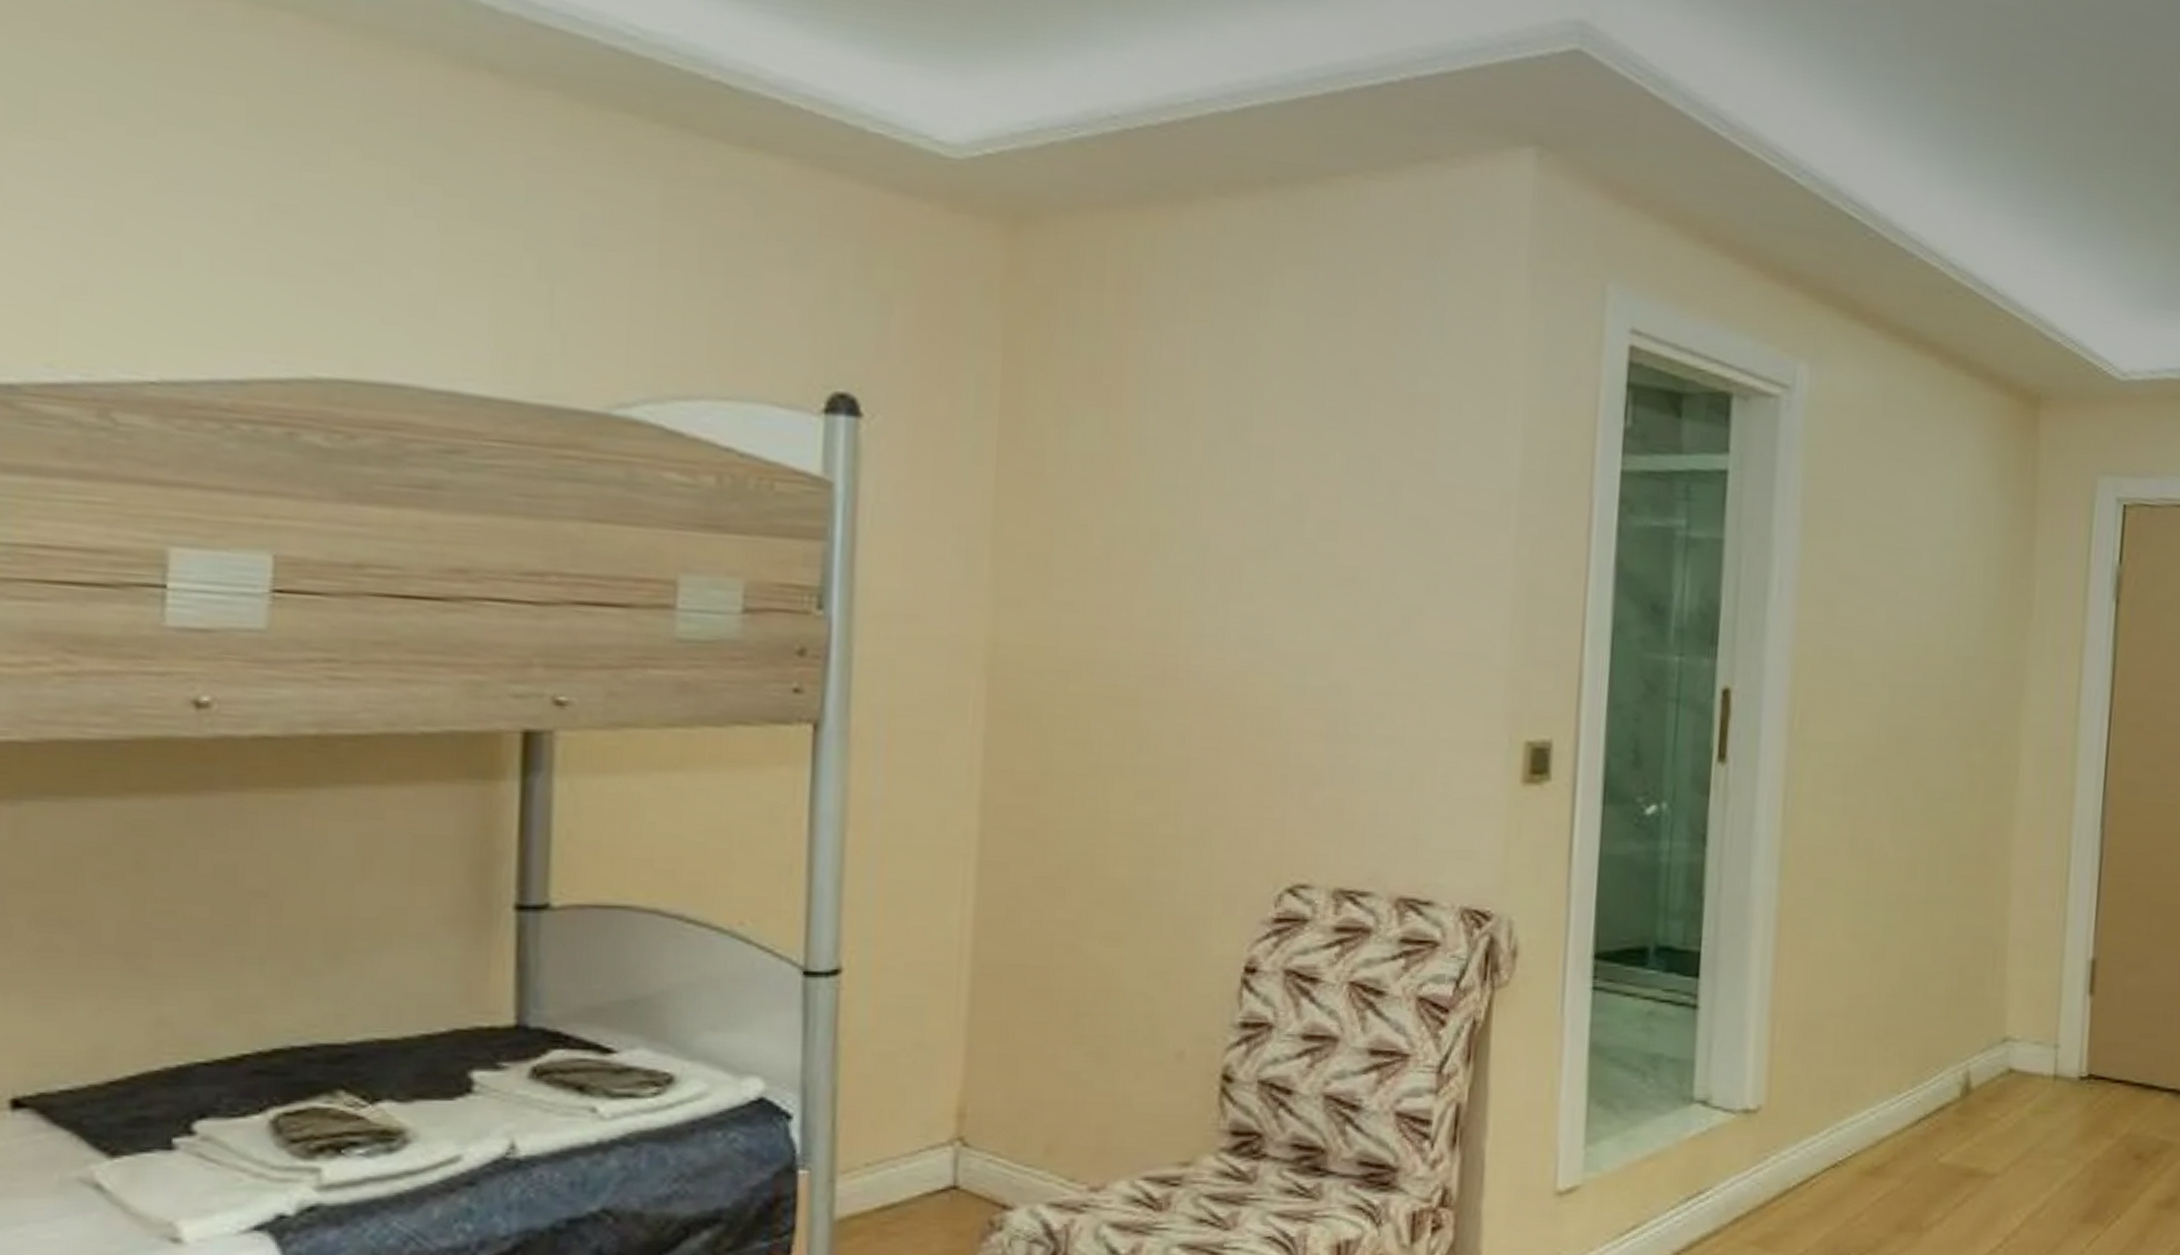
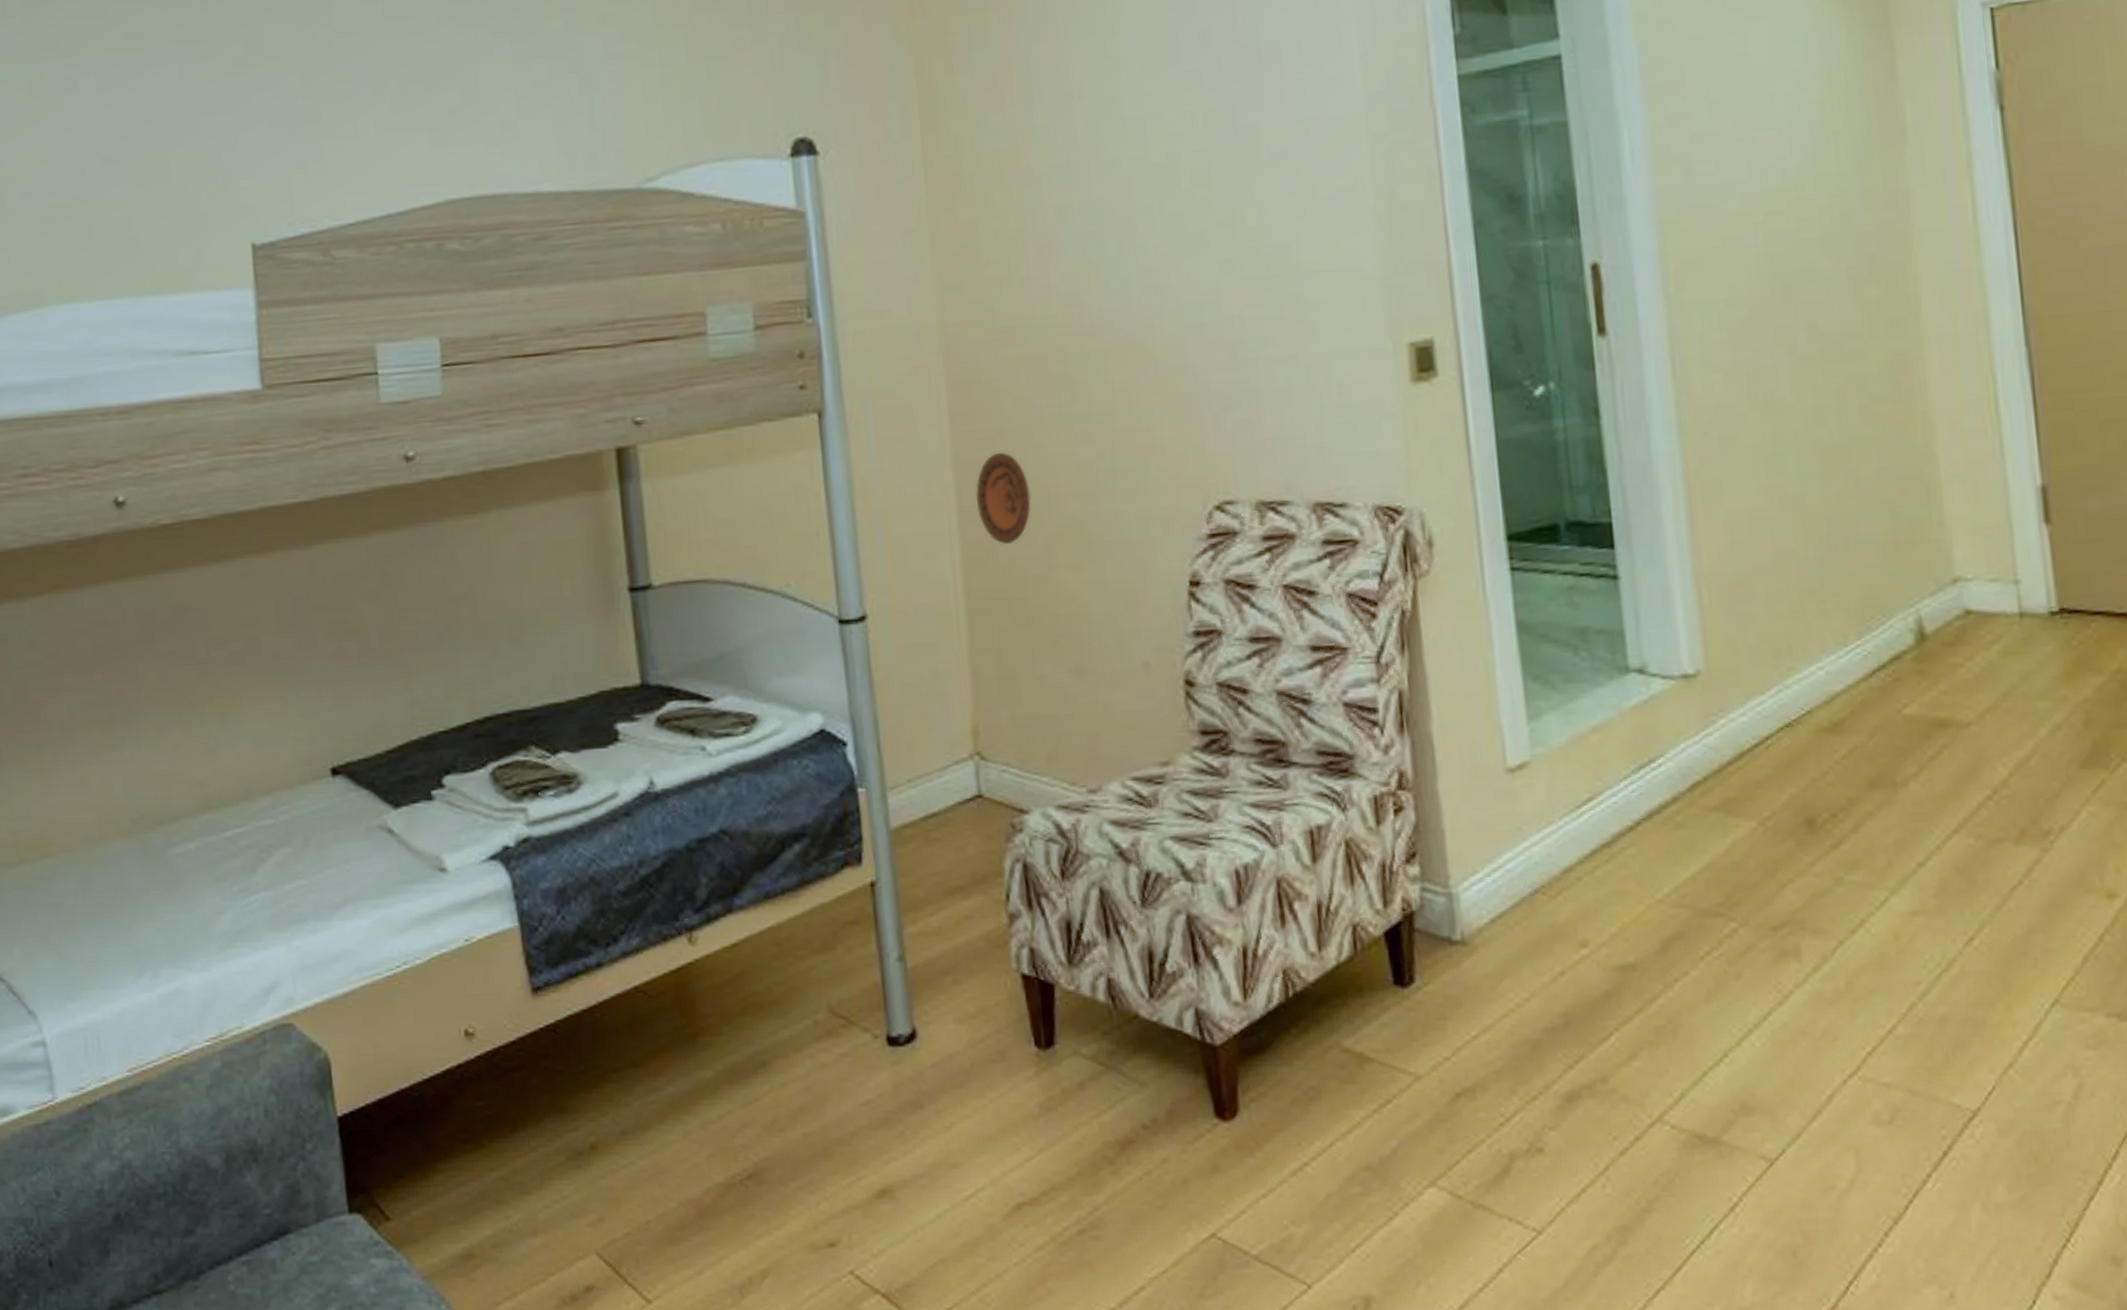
decorative plate: none [1003,798,1072,906] -> present [975,452,1032,545]

